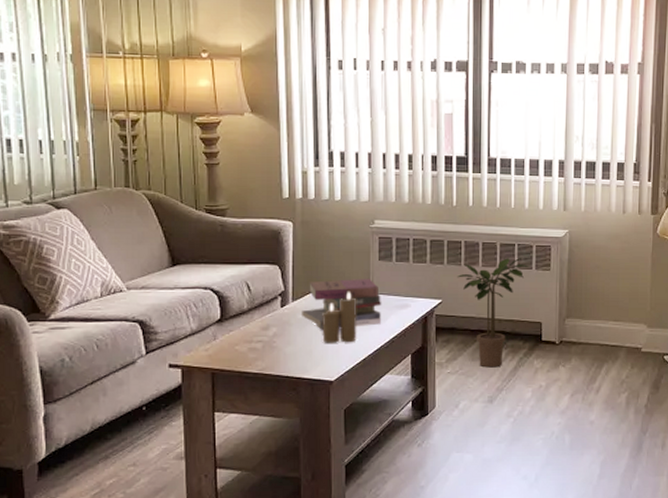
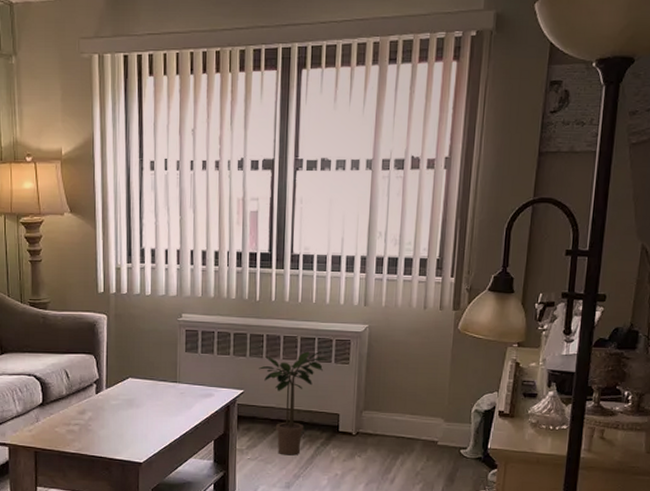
books: present [302,278,382,330] -> none [114,368,188,416]
candle: present [322,292,357,343] -> none [132,381,165,428]

